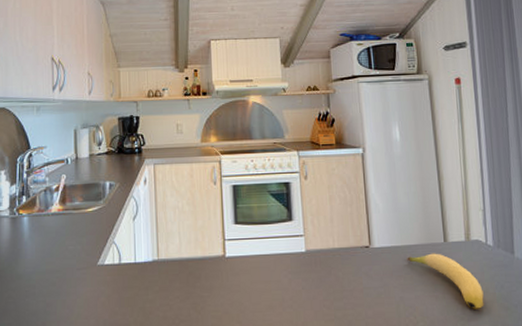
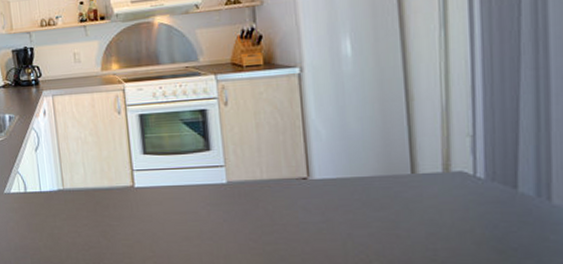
banana: present [407,253,484,309] -> none [358,186,467,251]

